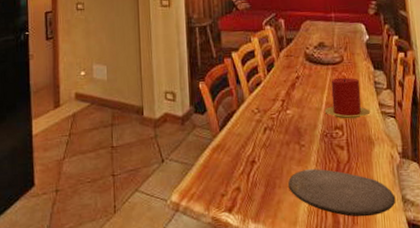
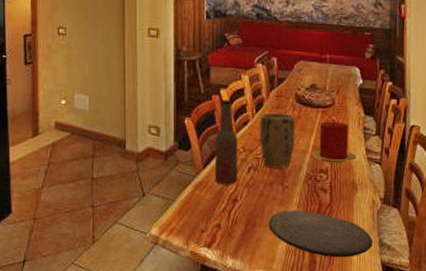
bottle: none [230,62,255,147] -> present [214,100,238,185]
plant pot: none [272,72,308,127] -> present [260,114,295,169]

